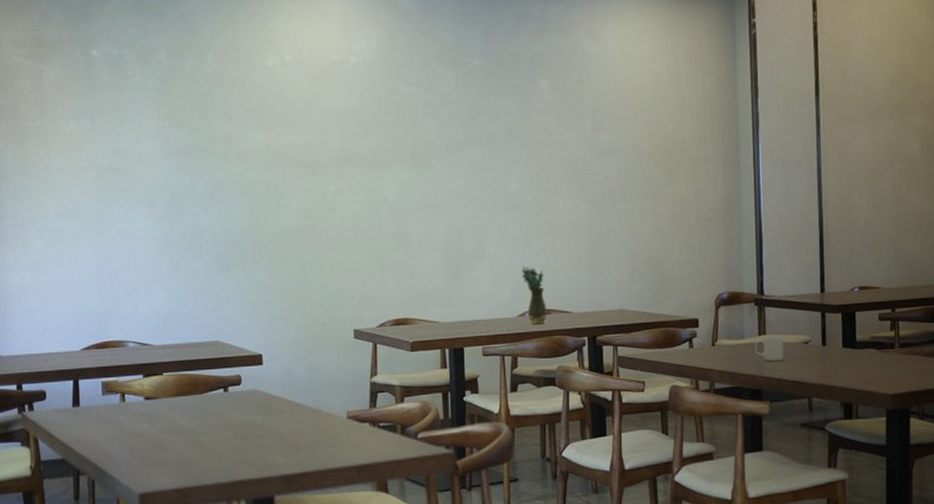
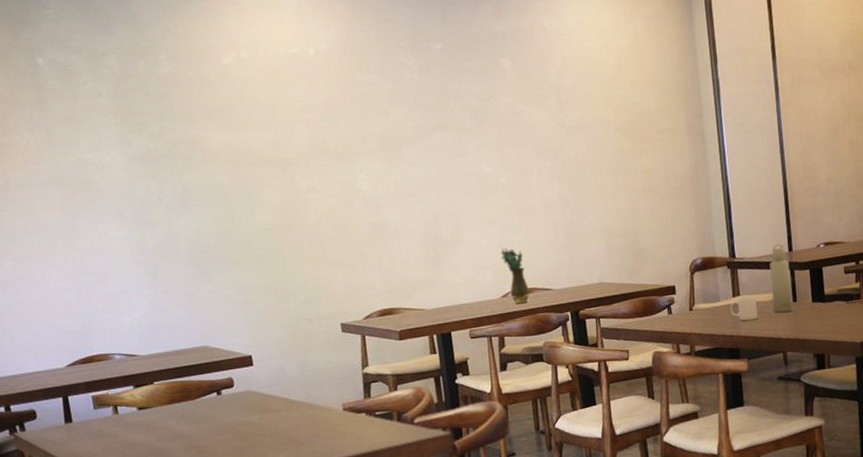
bottle: none [799,284,822,357] -> present [769,244,793,314]

